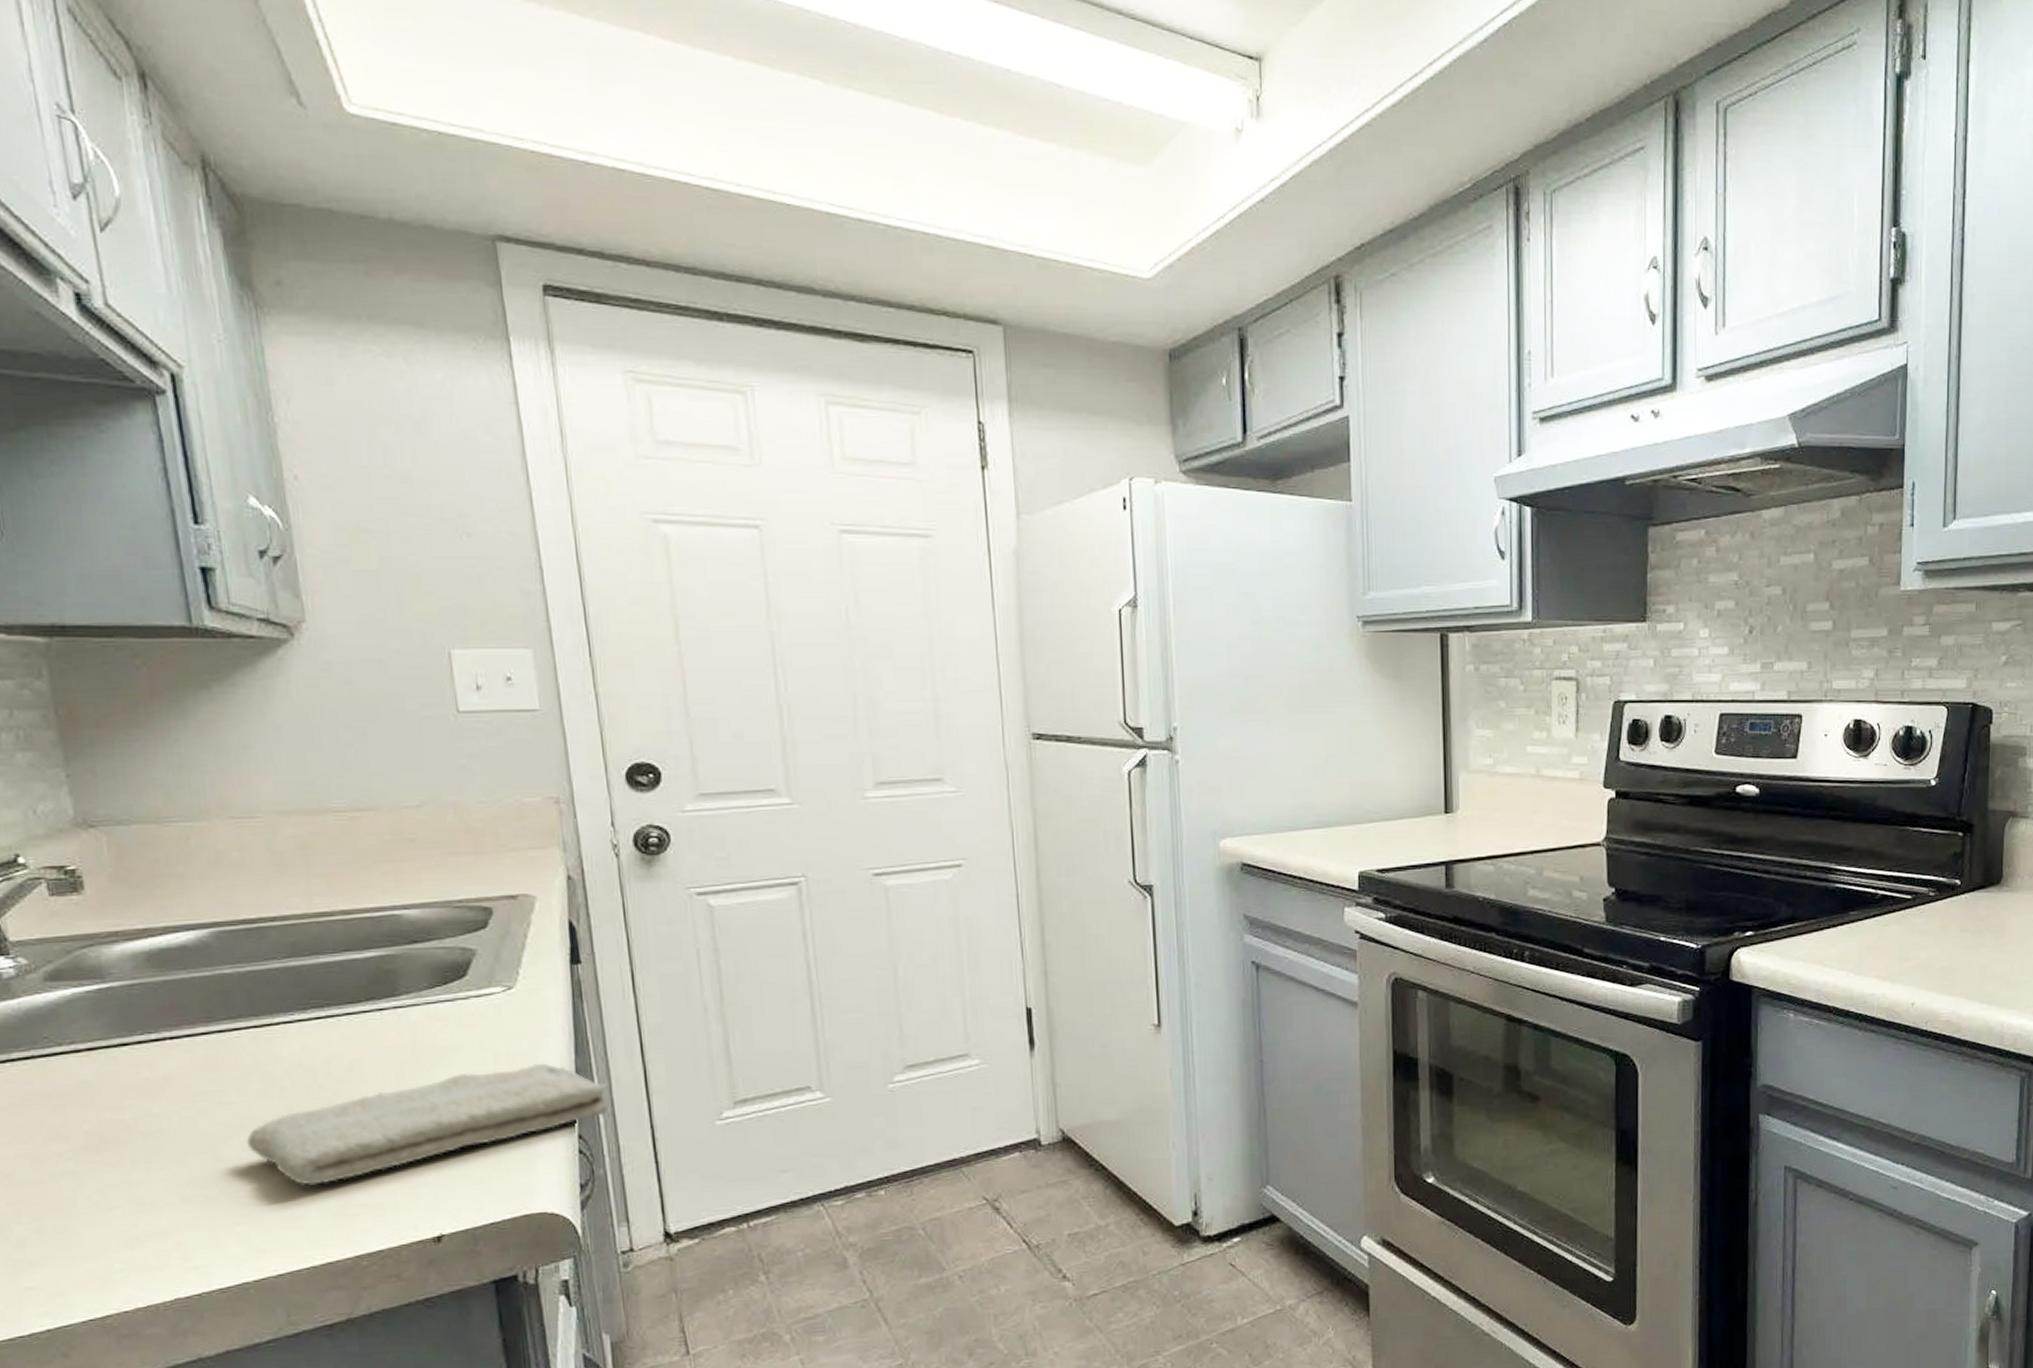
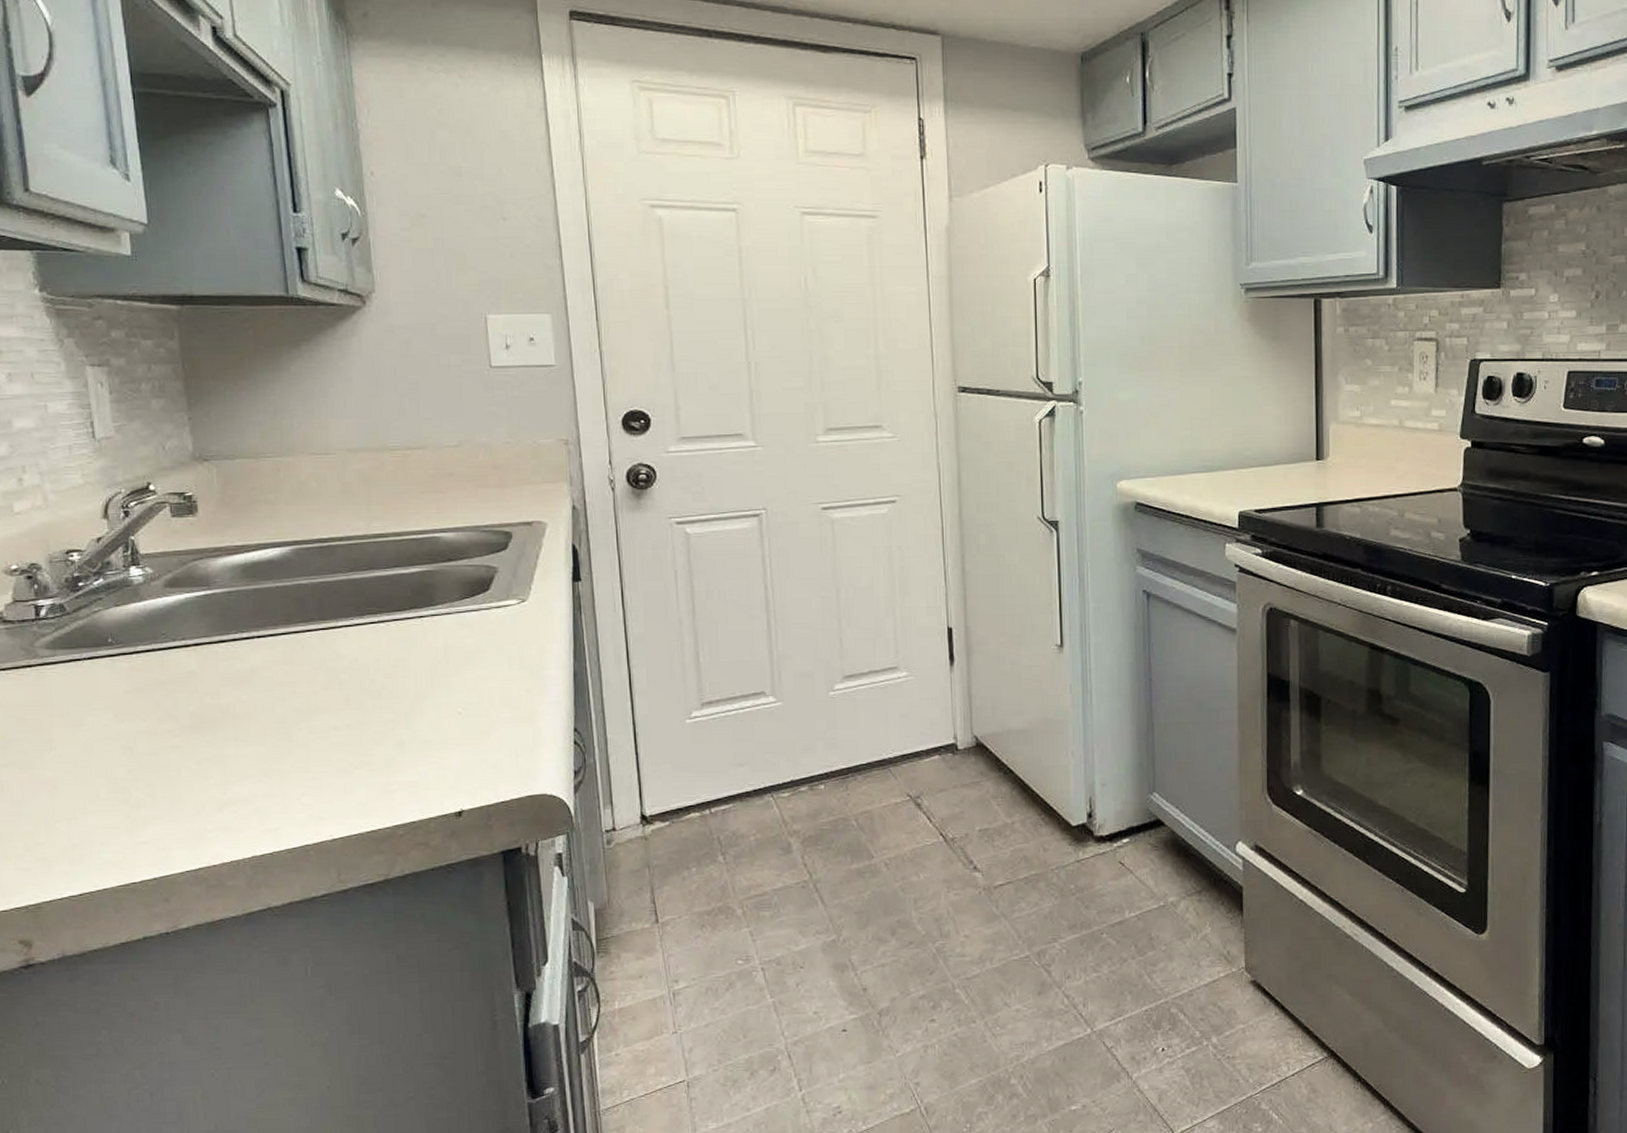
washcloth: present [246,1062,610,1186] -> none [312,665,601,764]

